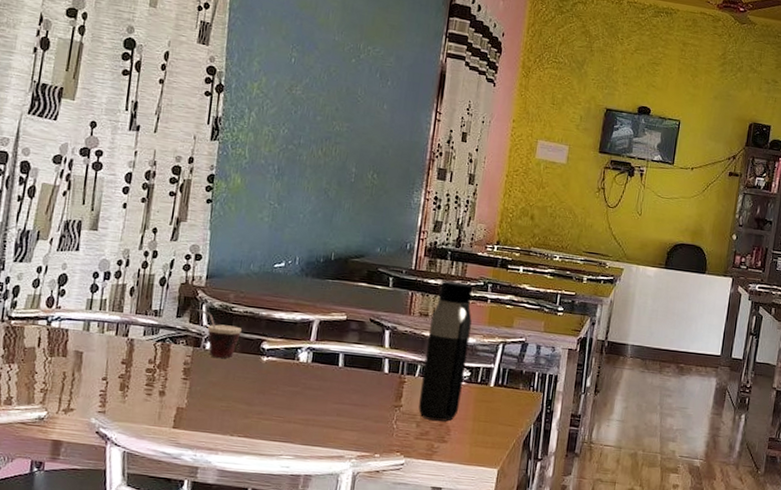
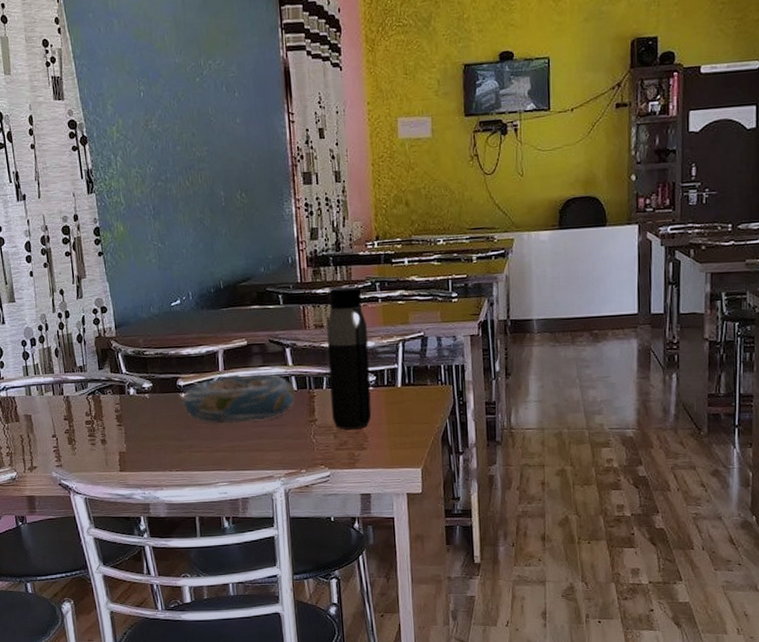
cup: present [195,308,242,358] -> none [113,358,157,401]
decorative bowl: none [262,346,388,399] -> present [182,374,296,424]

